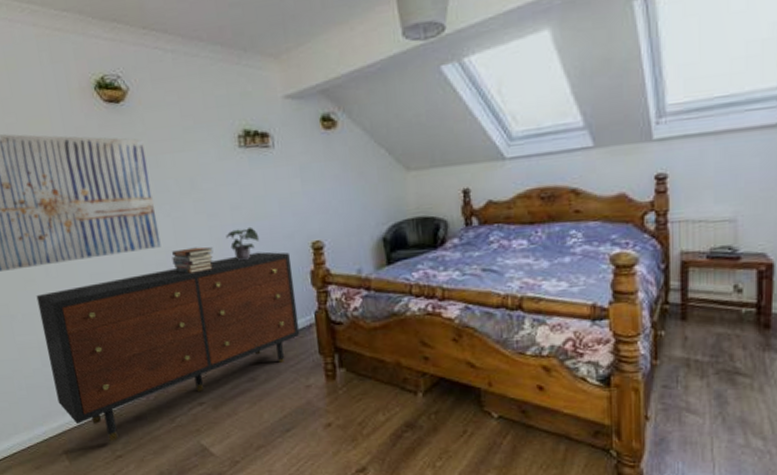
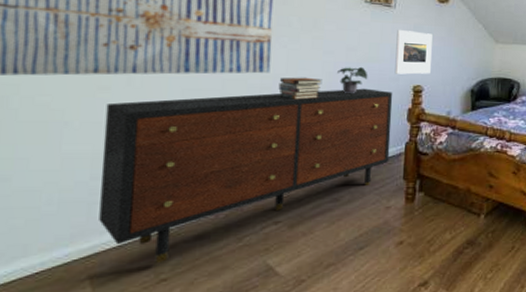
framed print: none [281,172,329,231] -> present [394,29,433,75]

